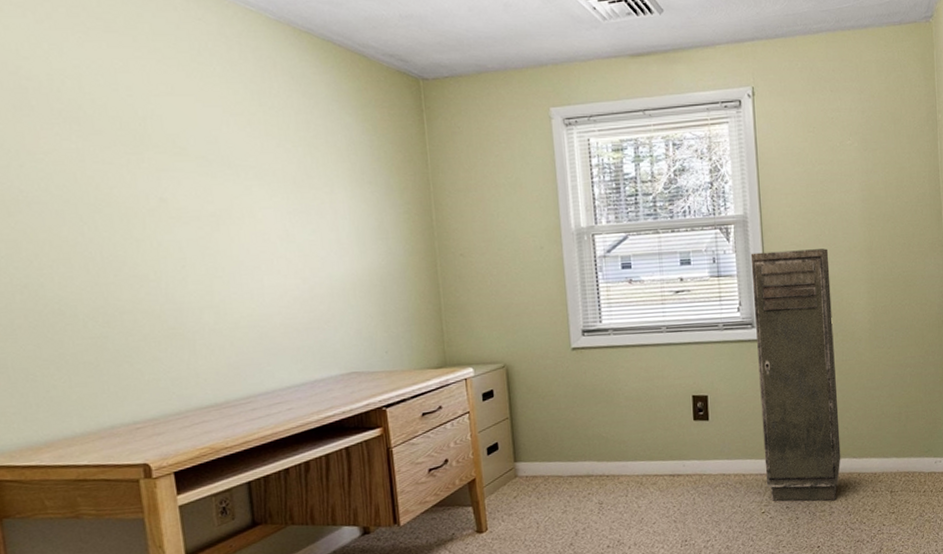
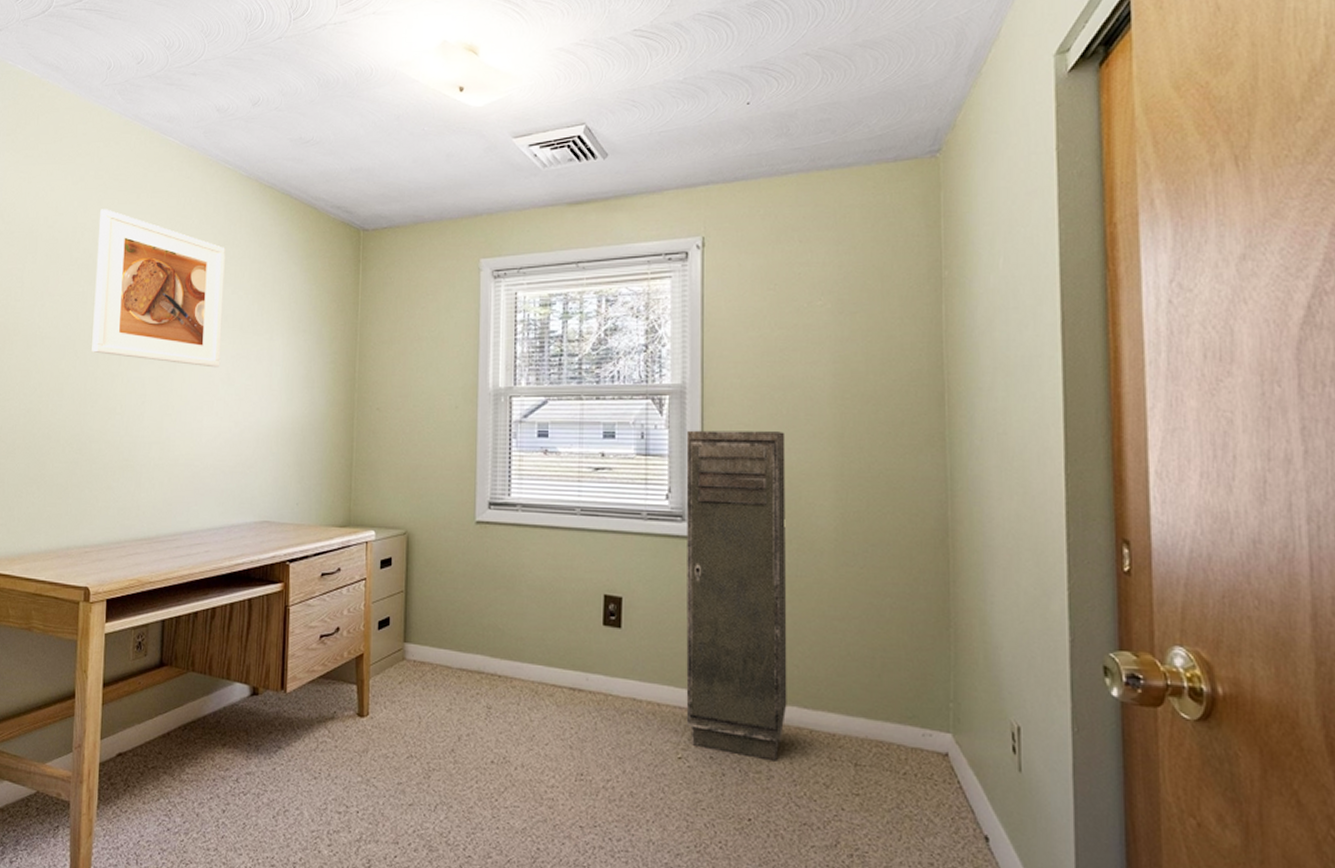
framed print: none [83,53,275,225] -> present [92,209,226,368]

